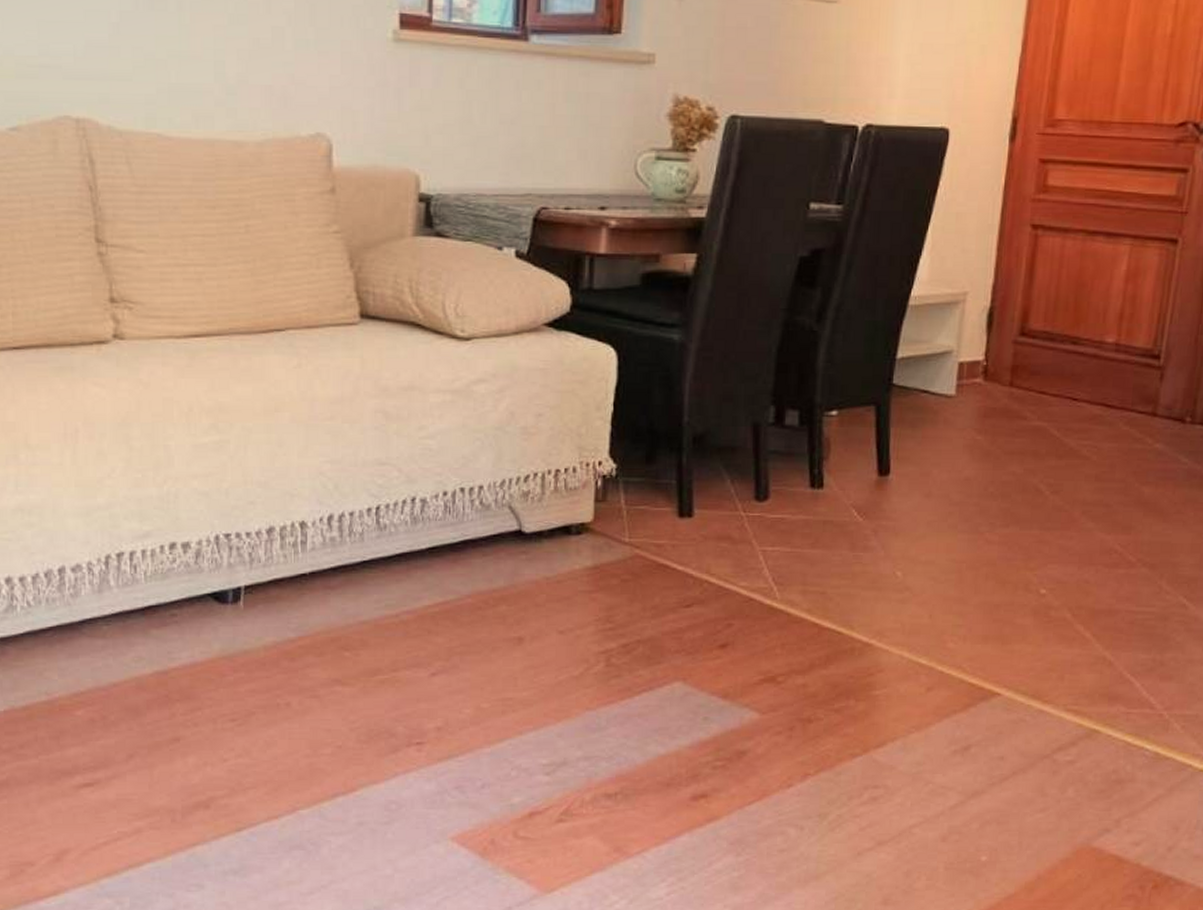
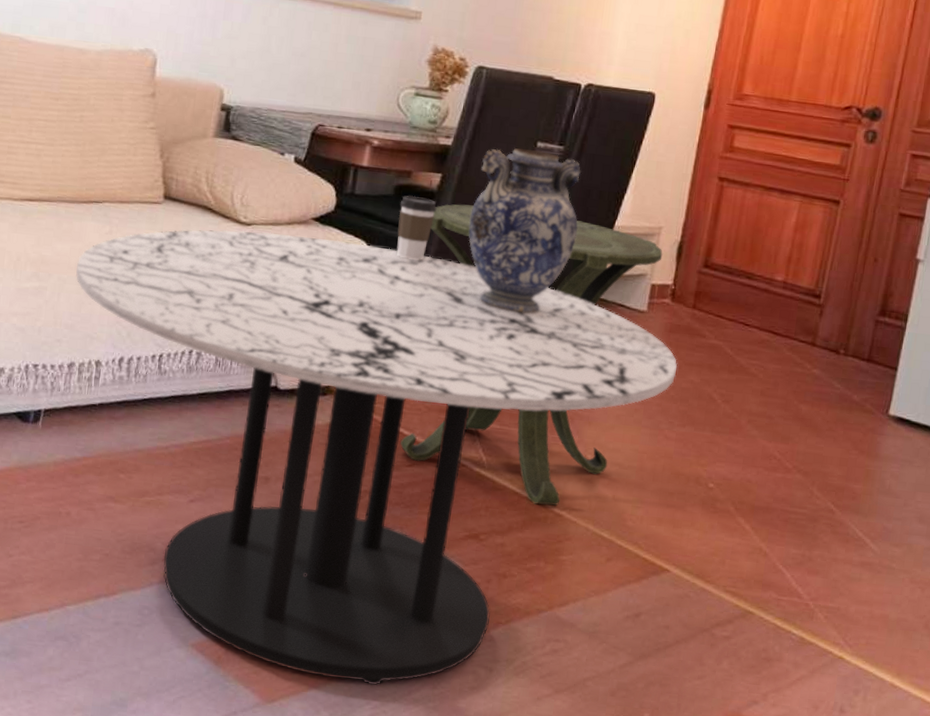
coffee table: none [262,346,996,859] -> present [76,230,678,685]
coffee cup: none [648,283,694,362] -> present [396,195,436,260]
side table: none [675,288,970,635] -> present [400,204,663,506]
decorative vase: none [735,212,866,412] -> present [468,147,582,313]

